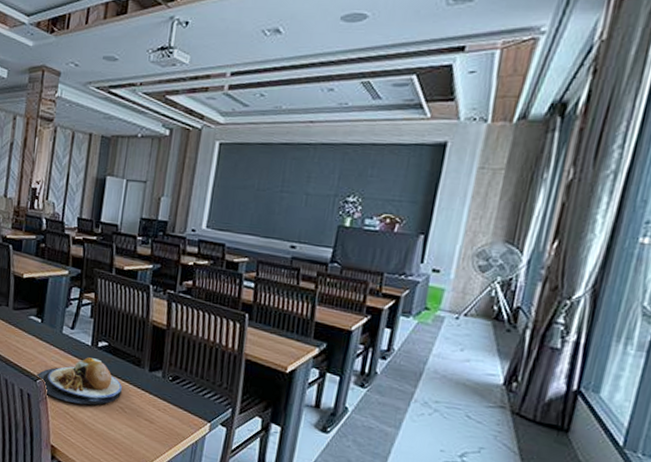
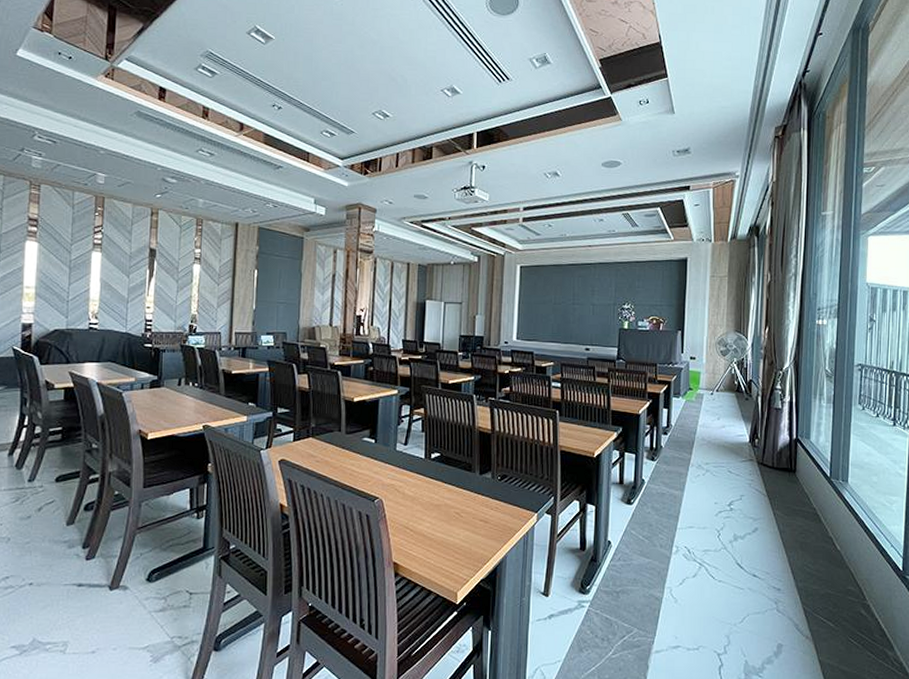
plate: present [35,357,123,405] -> none [373,470,457,516]

